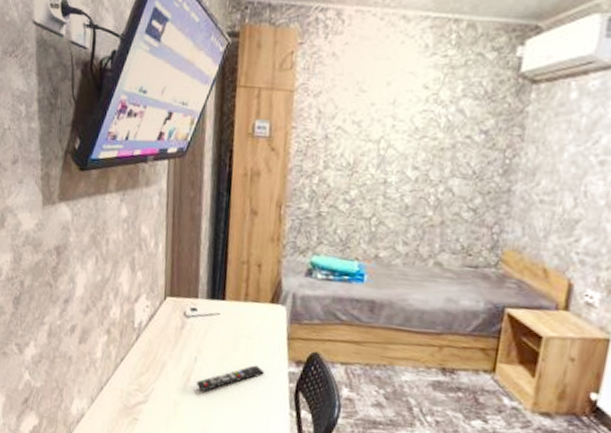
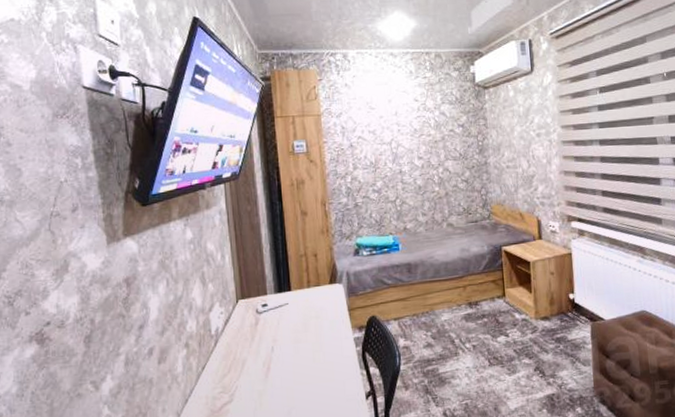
remote control: present [197,365,264,391] -> none [277,340,334,375]

